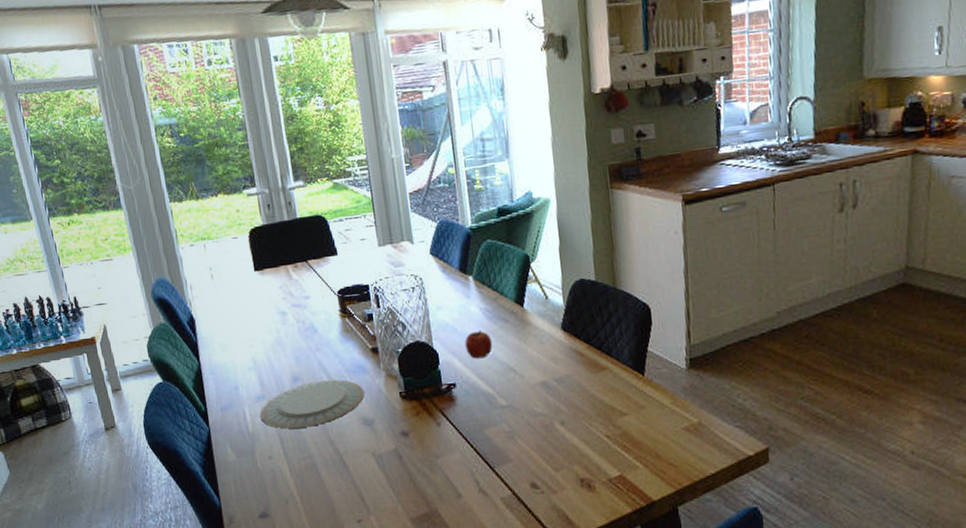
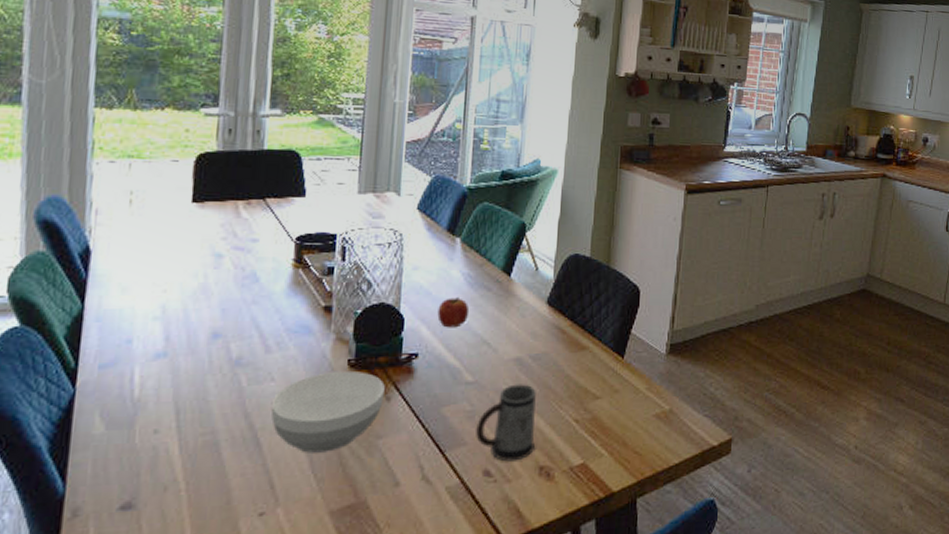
plate: present [260,379,364,429] -> none [154,339,303,396]
bowl: none [347,402,435,472] -> present [270,370,385,453]
mug: none [517,405,574,475] -> present [476,384,536,462]

